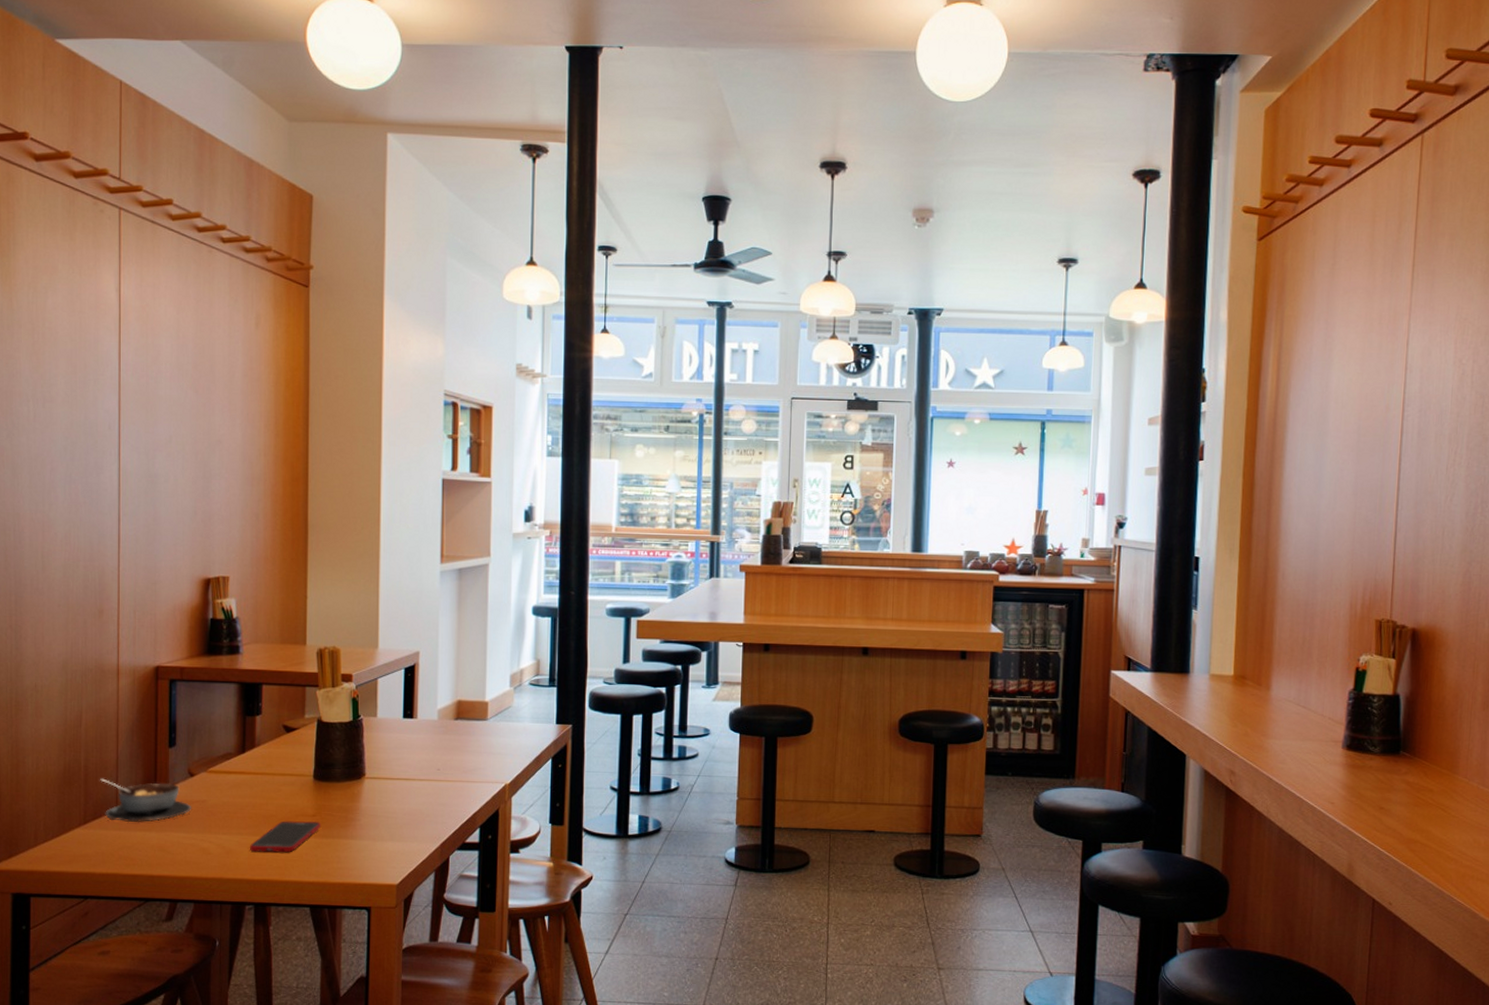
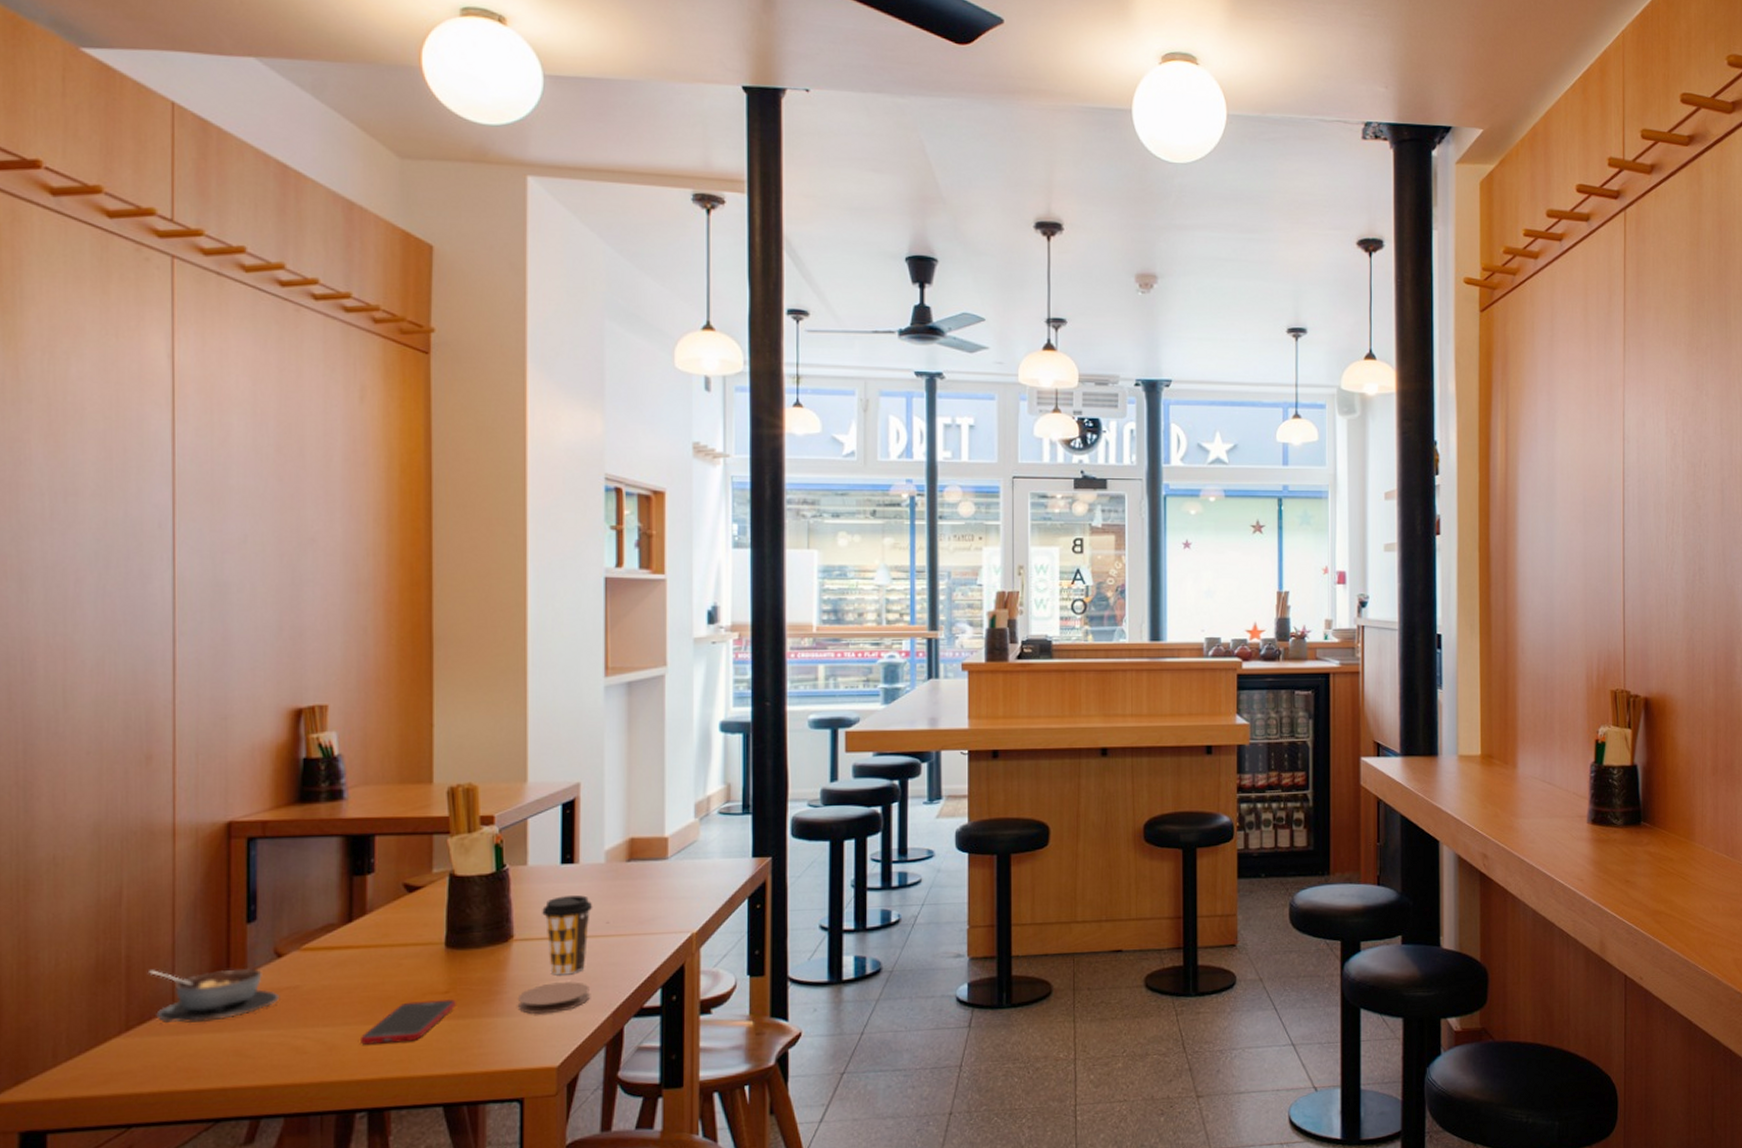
coaster: none [367,815,423,840] -> present [517,981,590,1014]
coffee cup: none [388,745,428,810] -> present [542,895,593,976]

